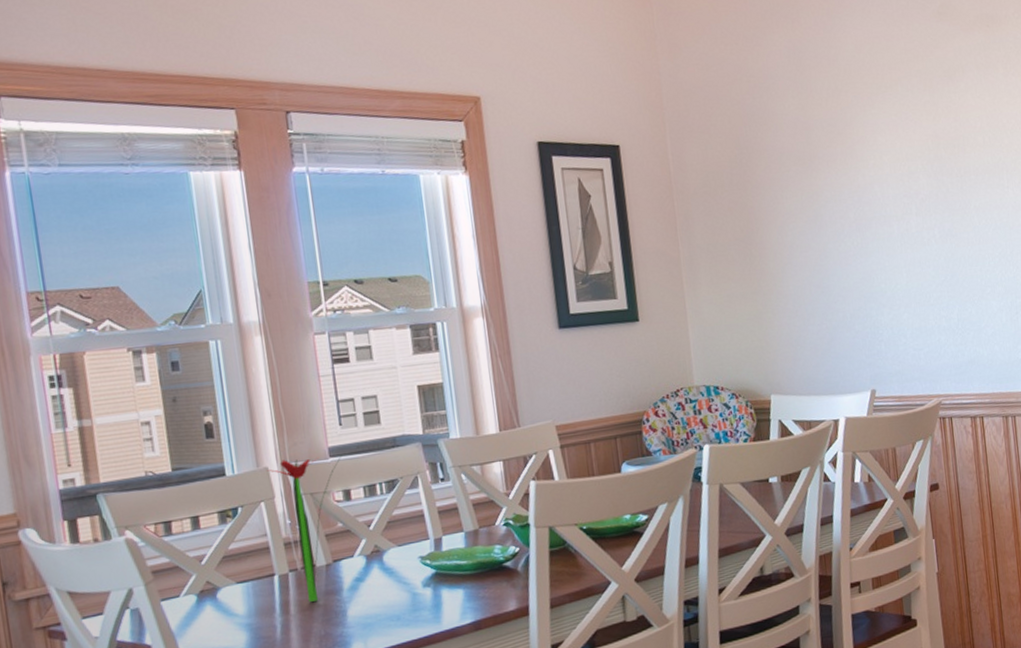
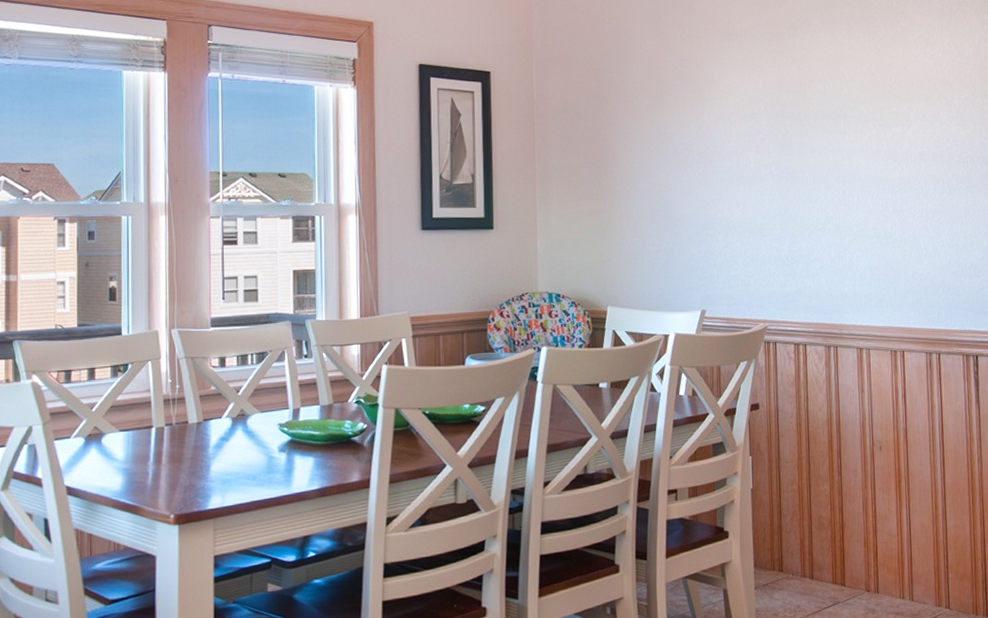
flower: present [267,455,342,602] -> none [157,325,222,455]

